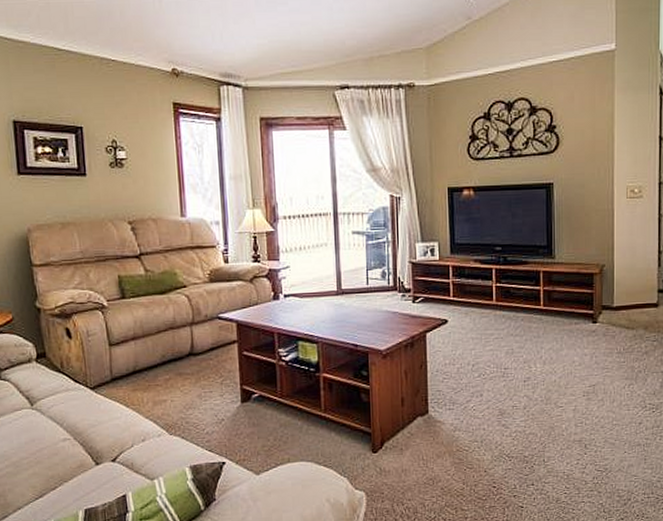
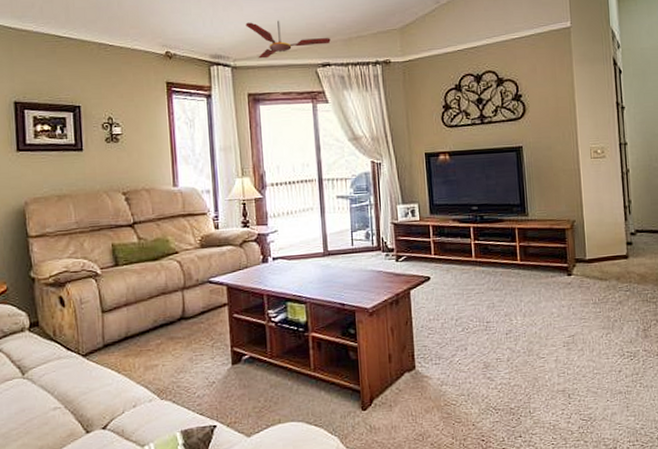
ceiling fan: none [258,35,350,79] -> present [245,20,331,59]

